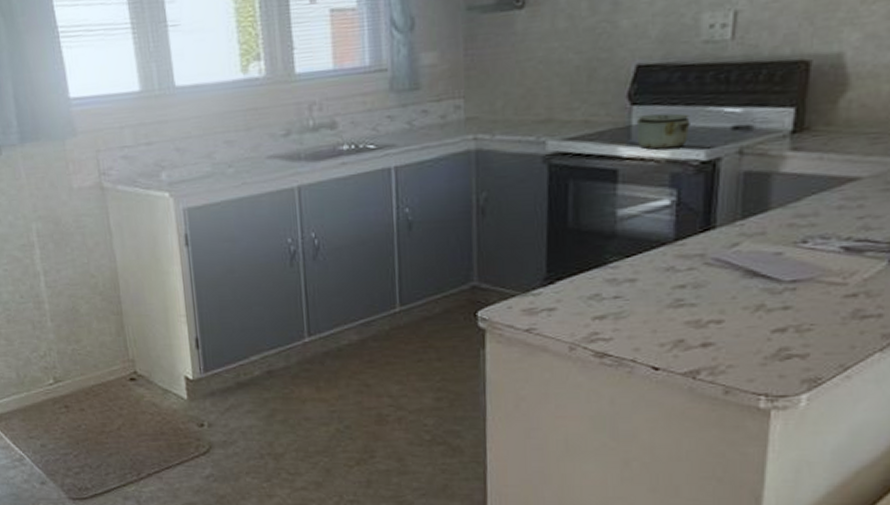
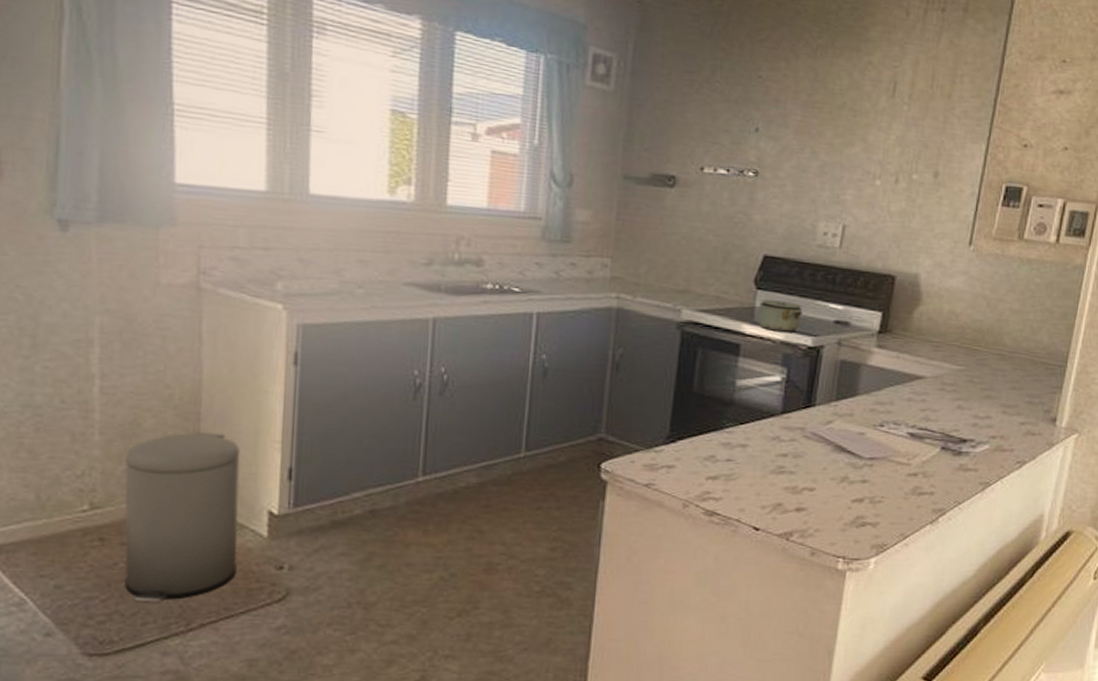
pedal bin: none [72,312,168,457] -> present [125,432,241,603]

